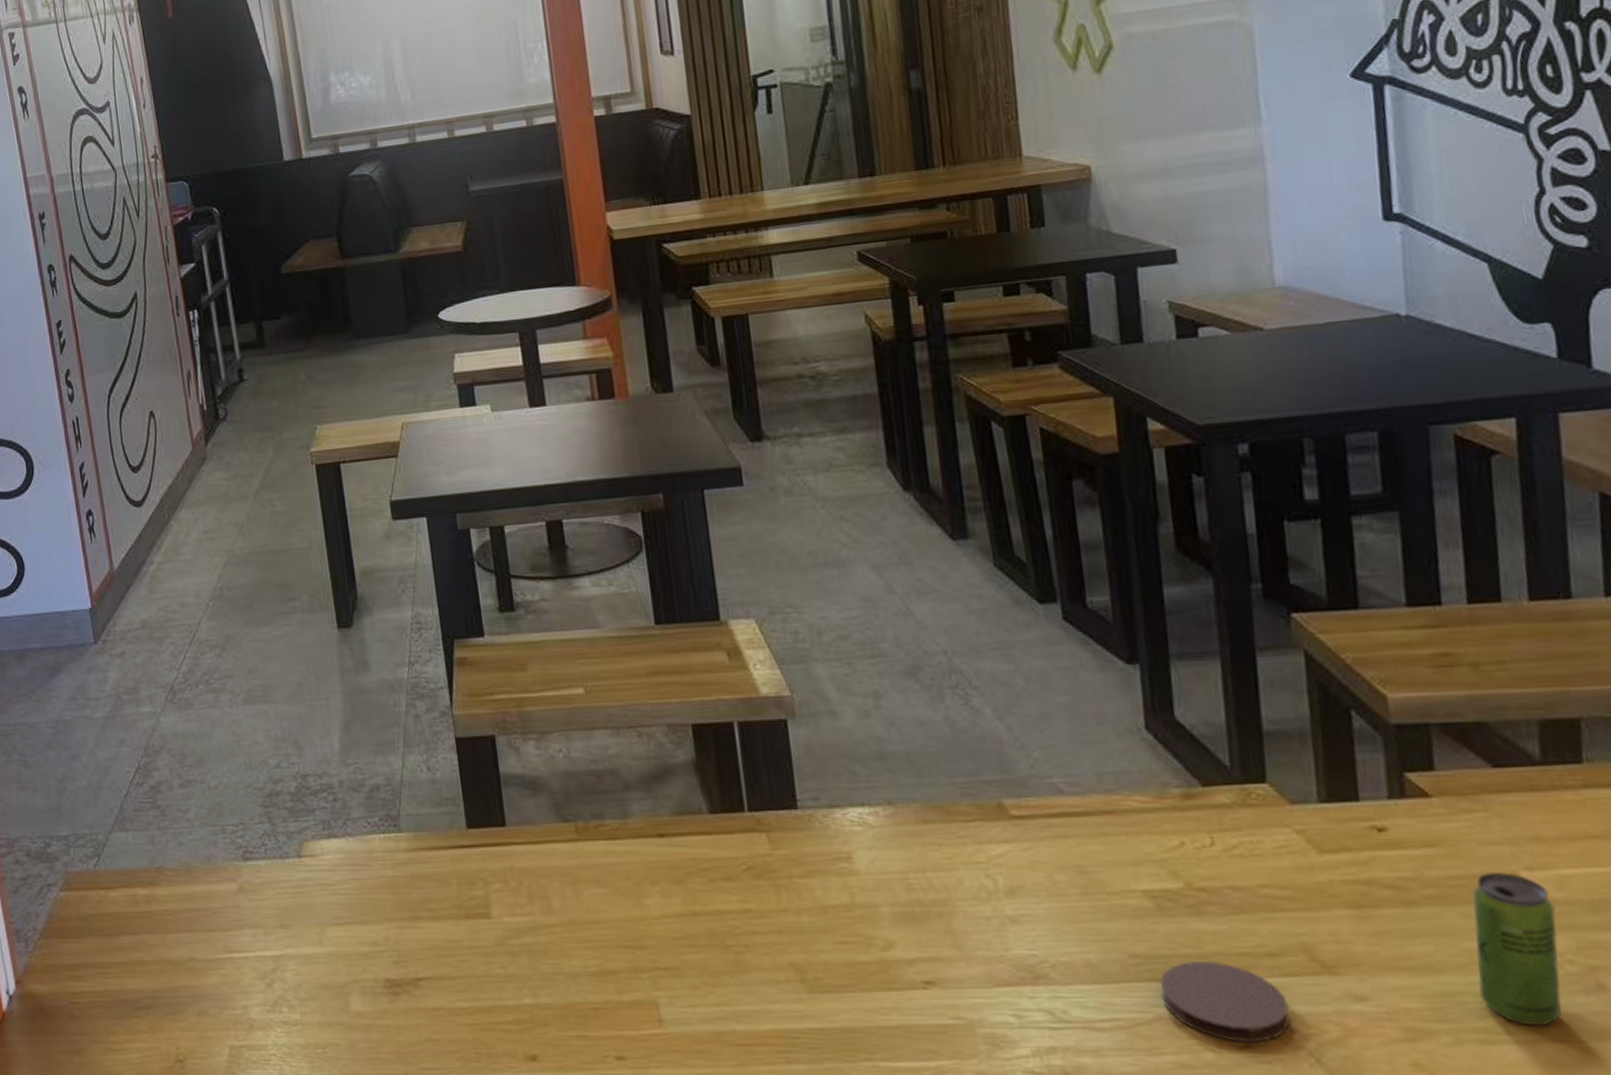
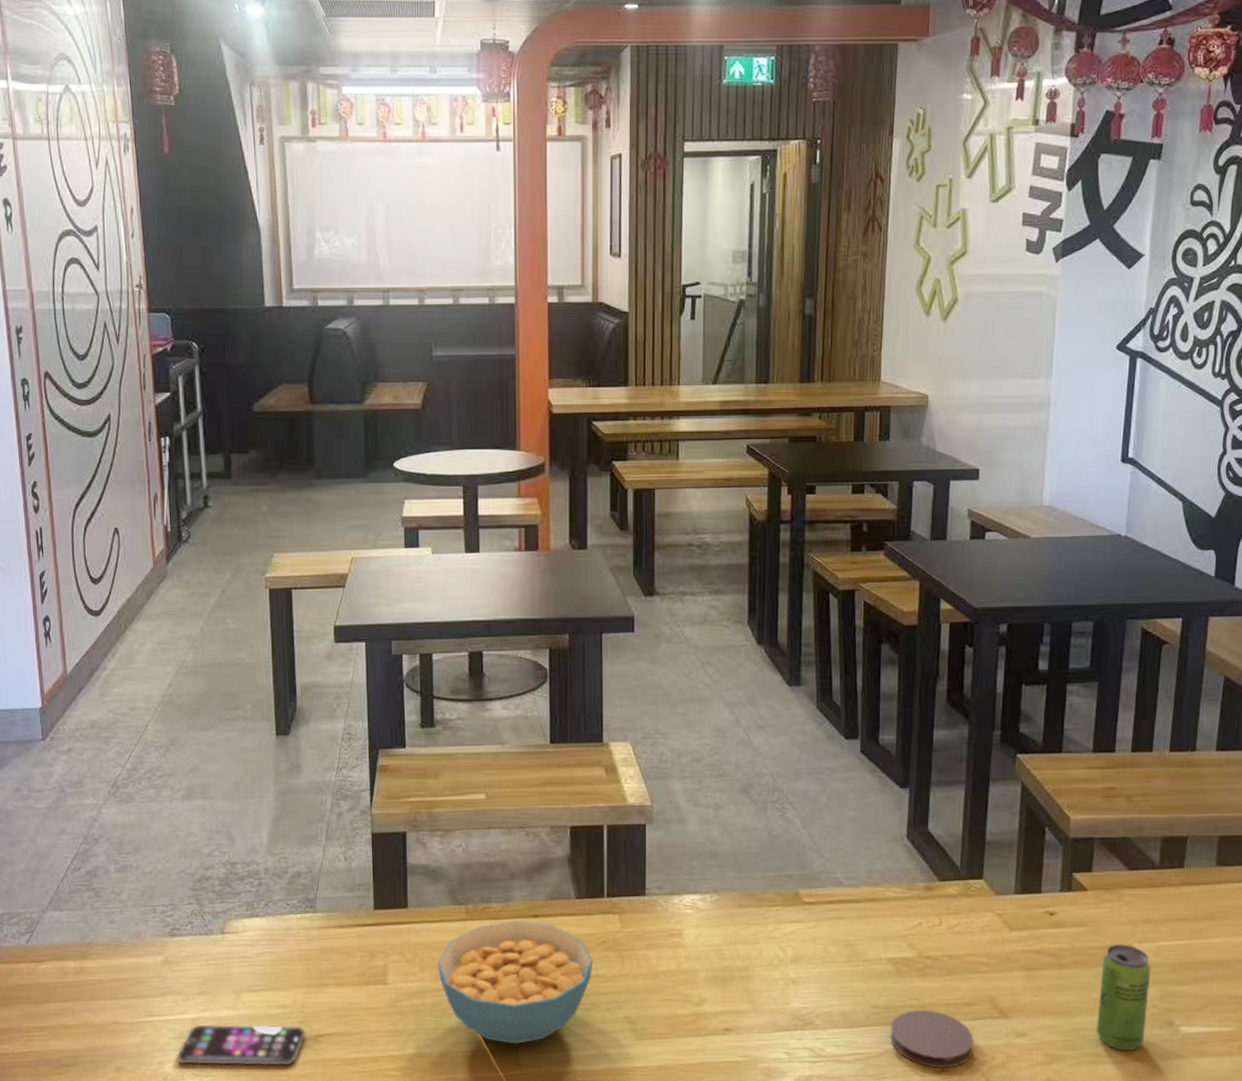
smartphone: none [261,963,403,1014] -> present [177,1024,306,1066]
cereal bowl: none [547,841,741,995] -> present [437,920,593,1044]

